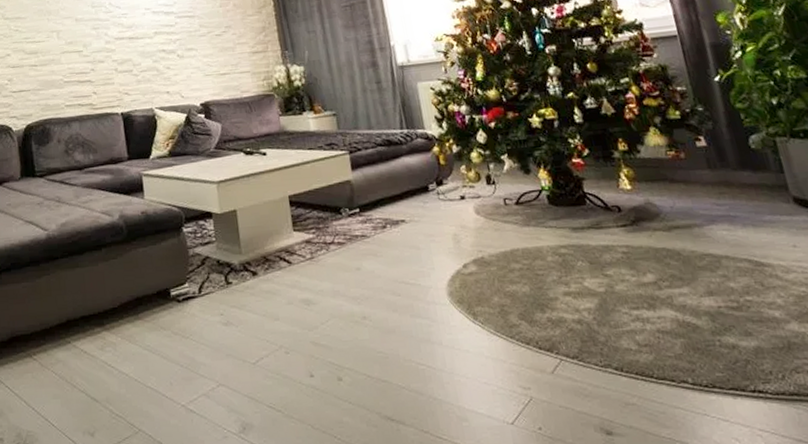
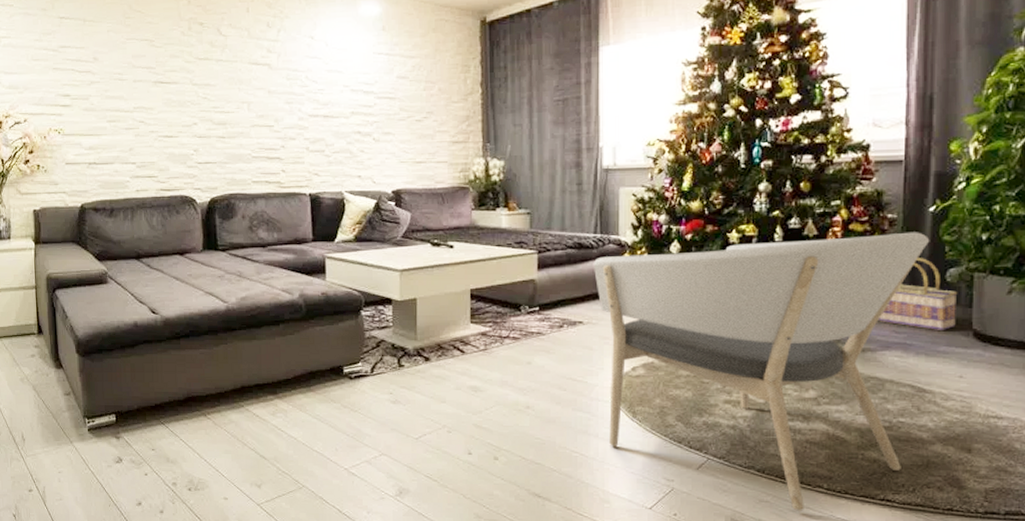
armchair: none [405,102,764,413] -> present [594,232,930,511]
basket: none [696,127,774,200] -> present [879,258,958,331]

